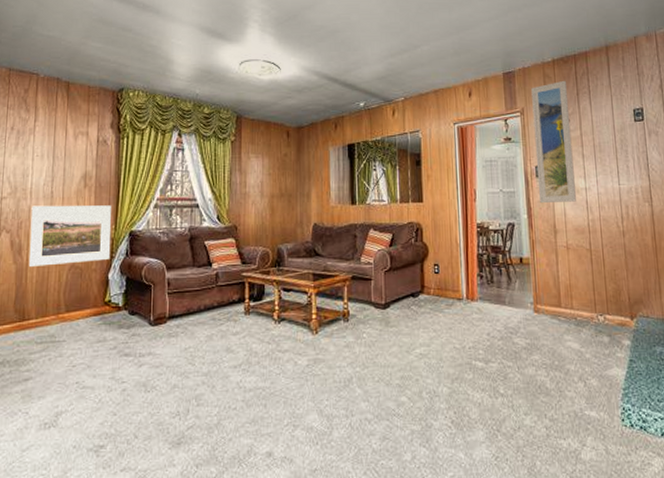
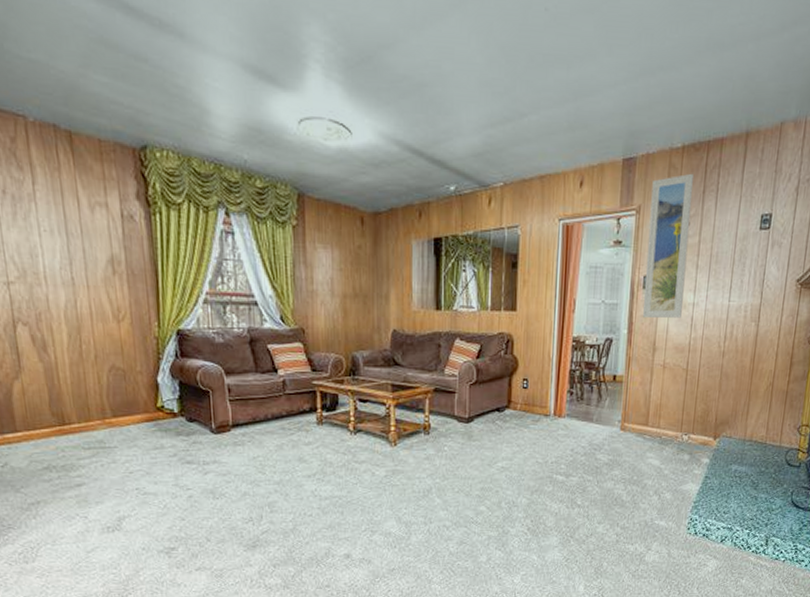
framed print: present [28,205,111,268] -> none [49,294,157,367]

